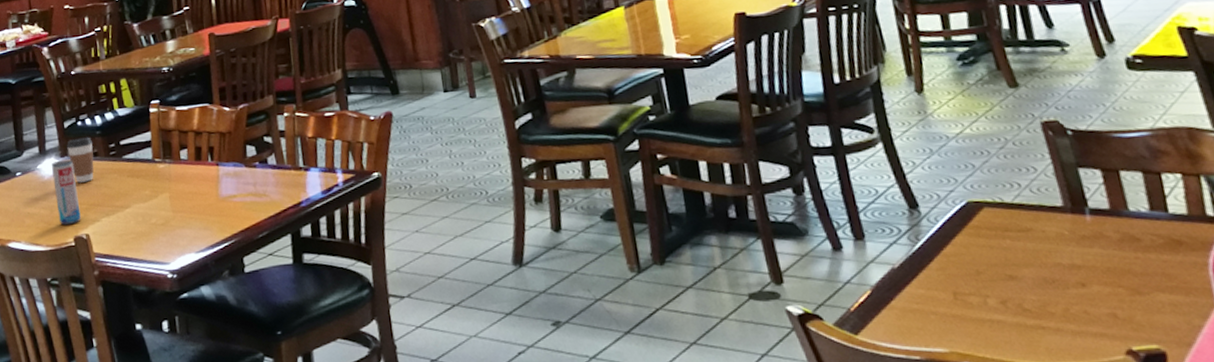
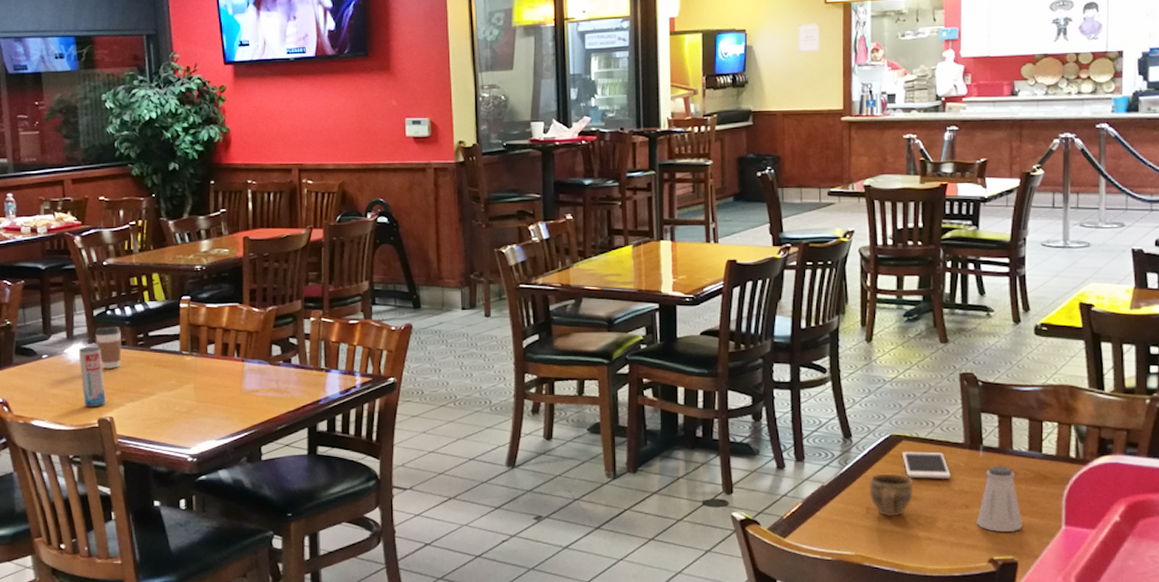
cup: none [950,248,1010,303] -> present [869,473,914,517]
cell phone: none [985,219,1055,254] -> present [902,451,951,479]
saltshaker: none [1098,231,1163,315] -> present [977,466,1022,532]

